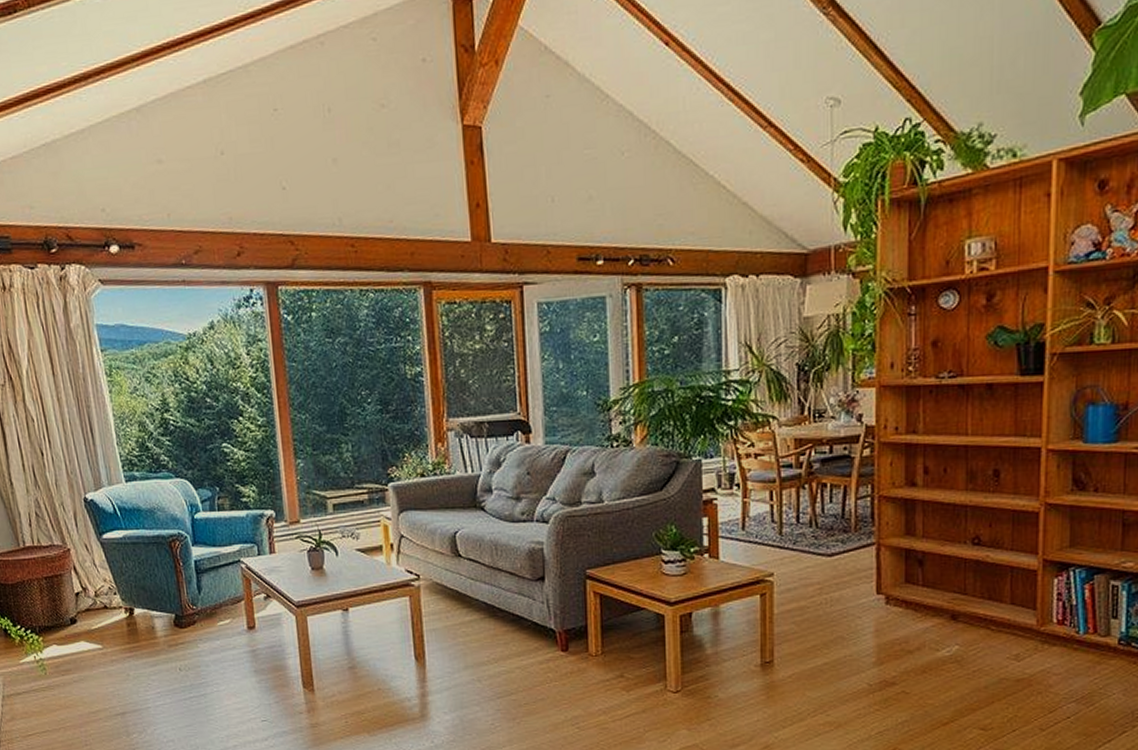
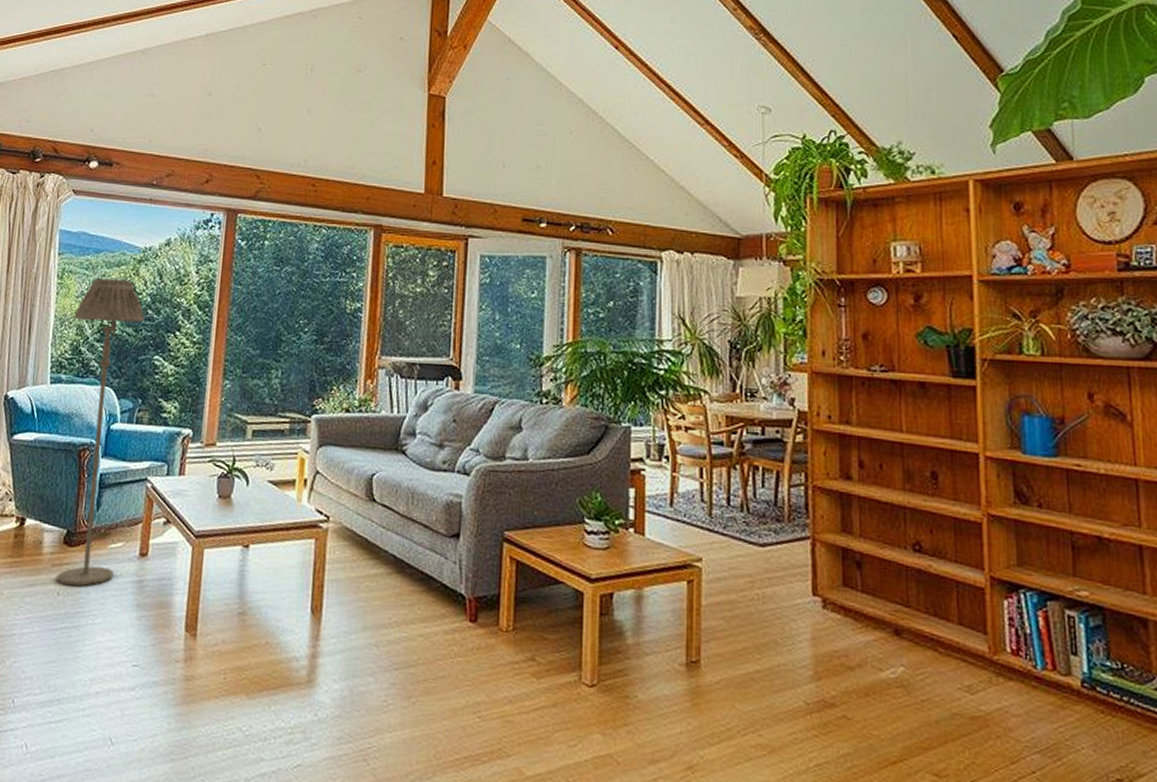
floor lamp: none [132,369,228,662] -> present [56,278,144,587]

